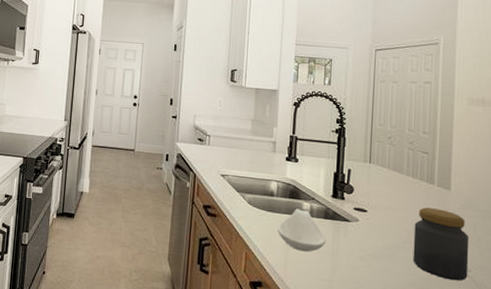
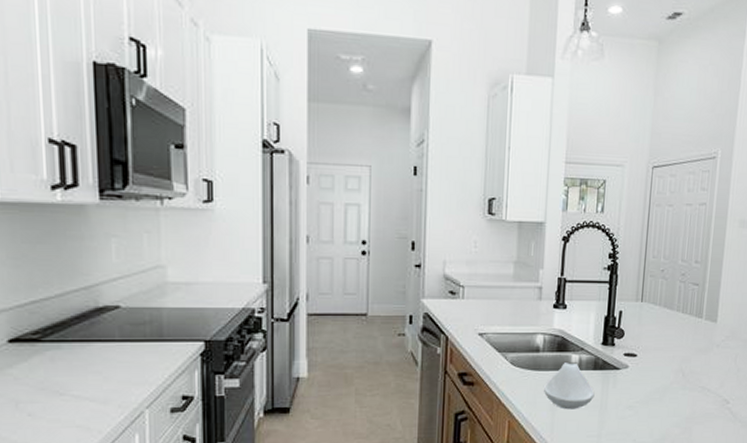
jar: present [413,207,470,281] -> none [678,344,731,415]

